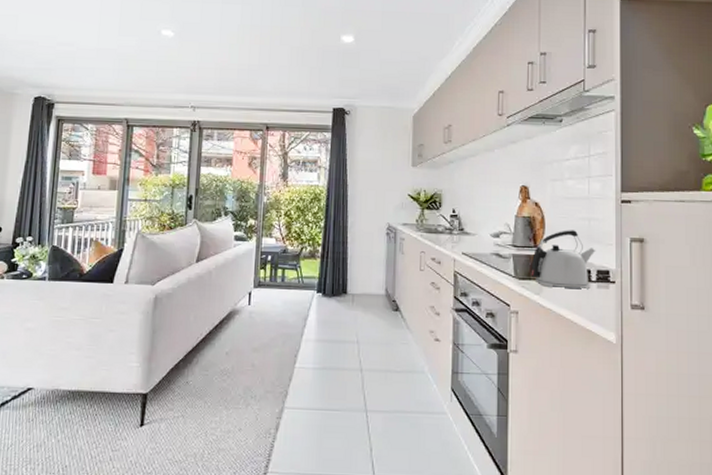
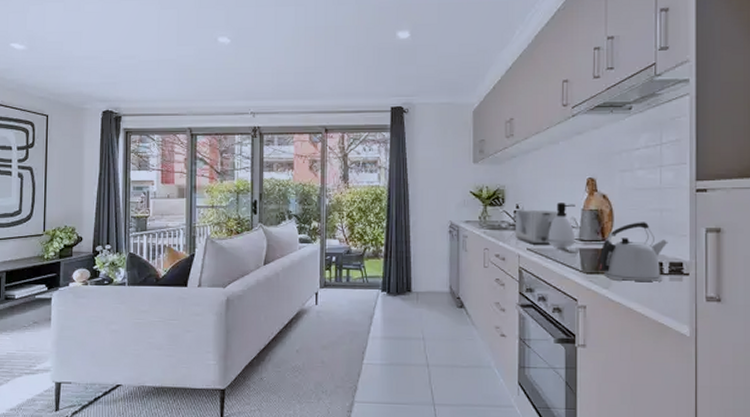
toaster: none [450,213,501,250] -> present [514,209,567,245]
soap dispenser: none [483,208,509,253] -> present [548,203,576,248]

